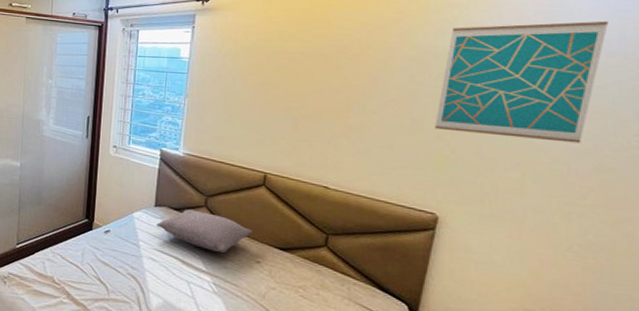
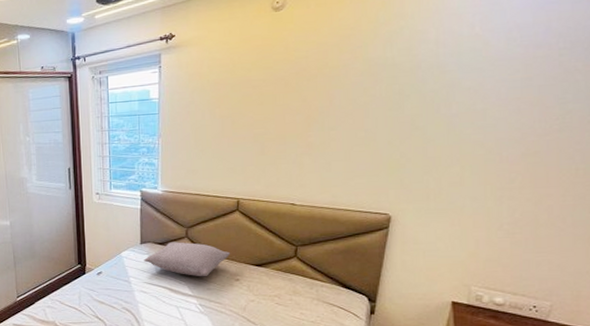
wall art: present [435,21,610,144] -> none [386,14,537,137]

